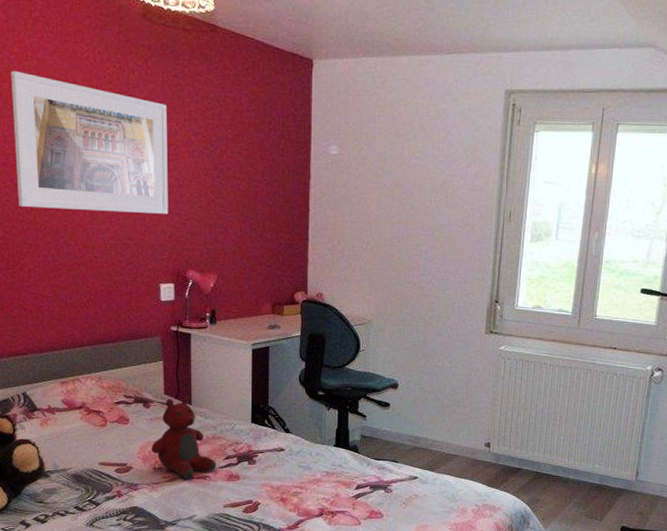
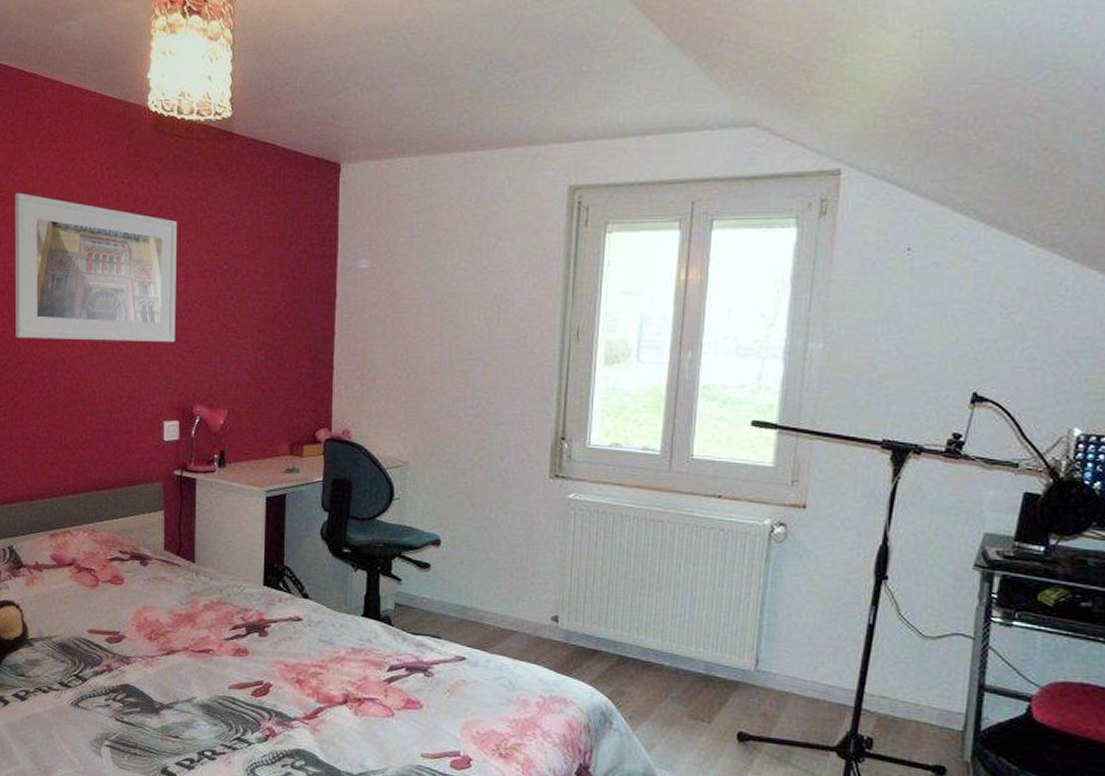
teddy bear: present [151,395,217,480] -> none [147,551,222,653]

